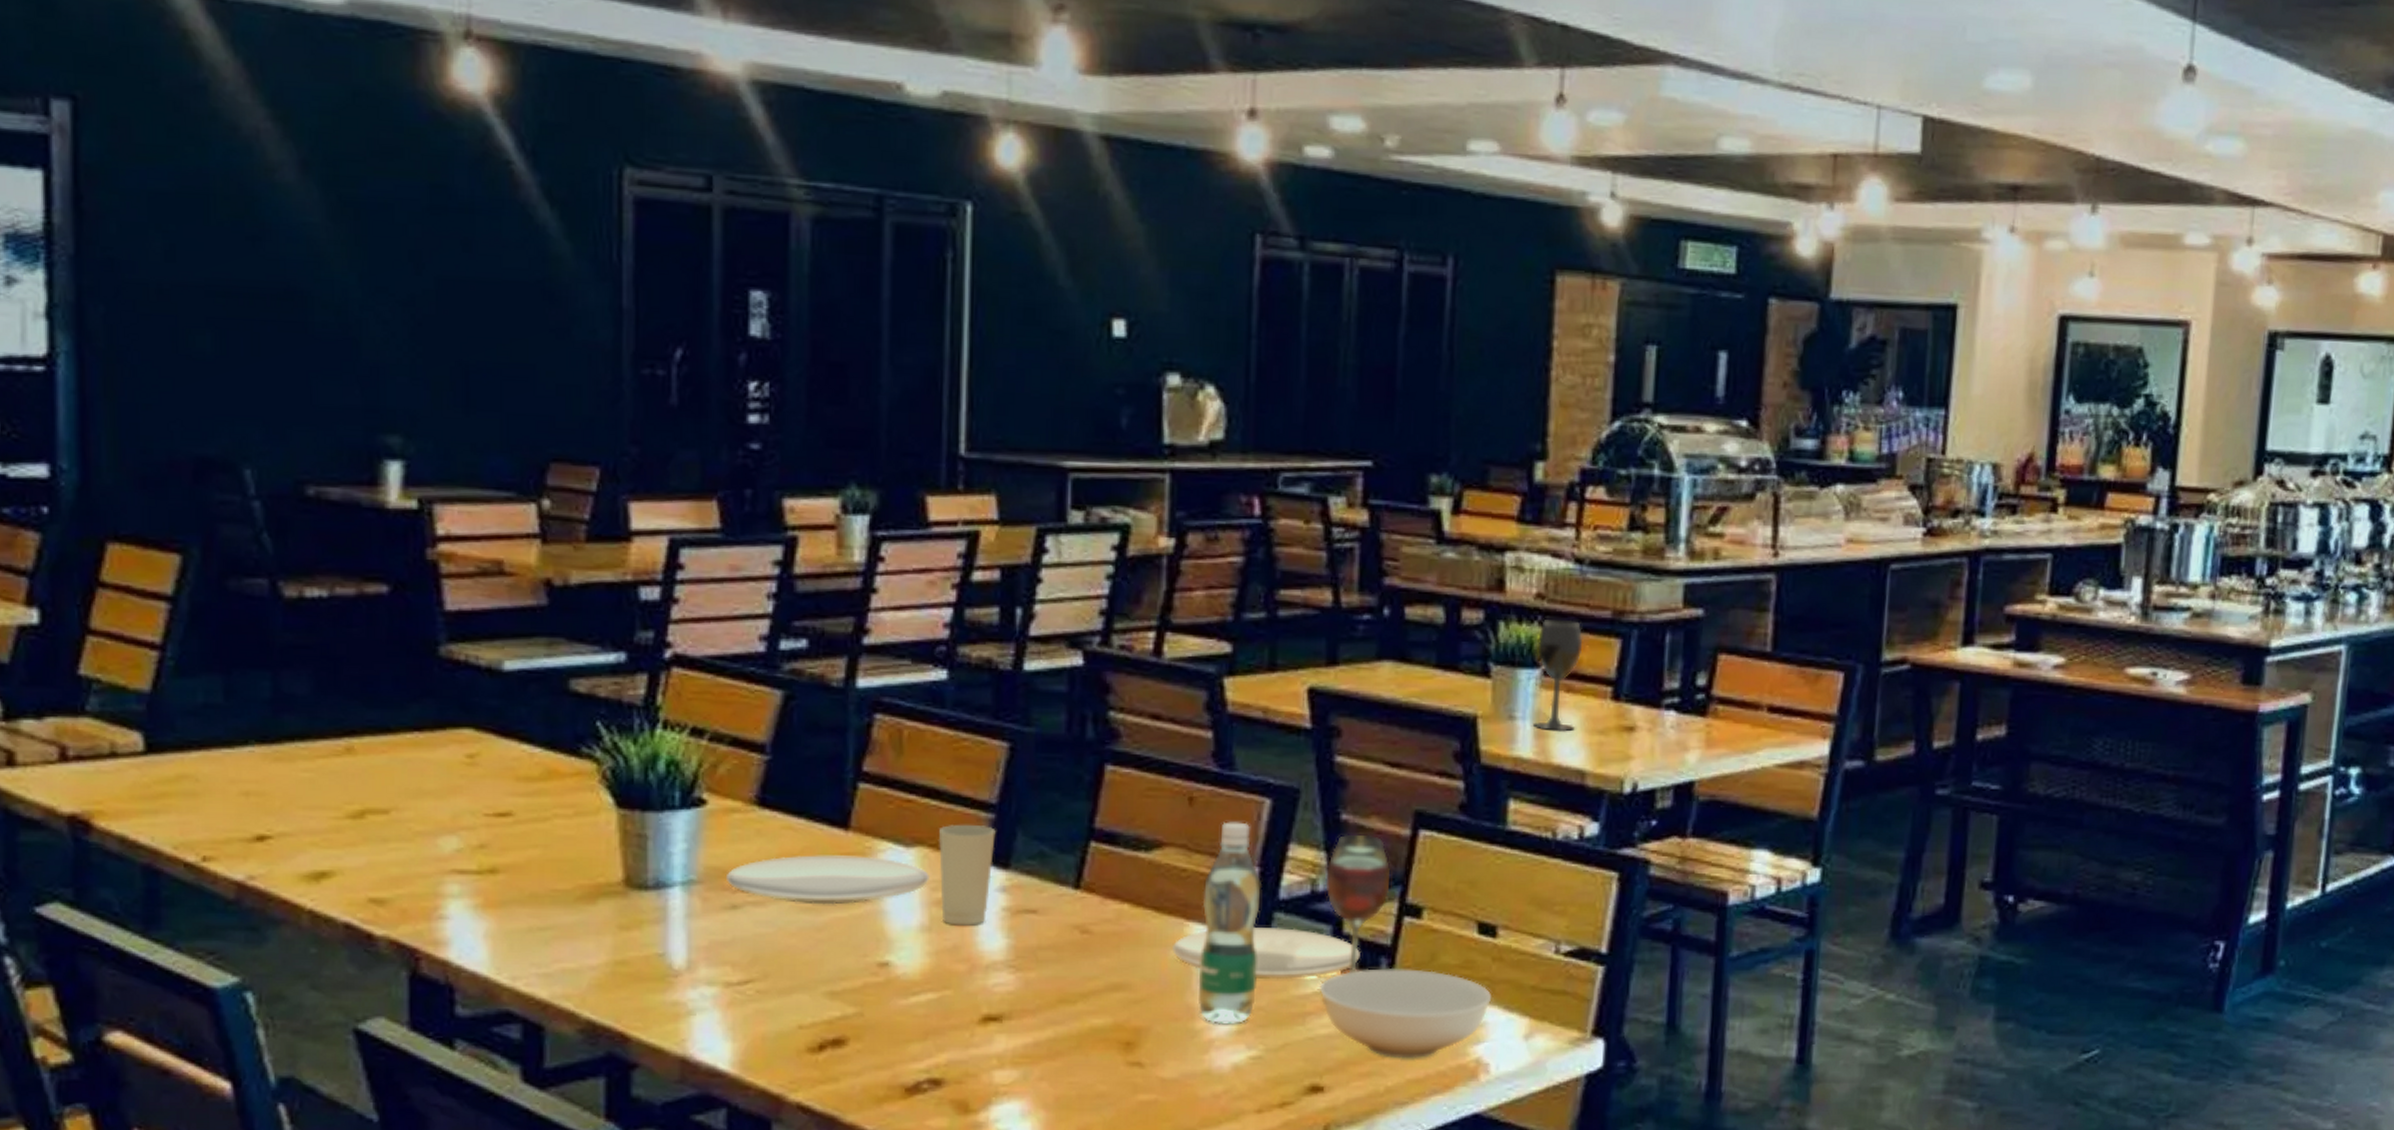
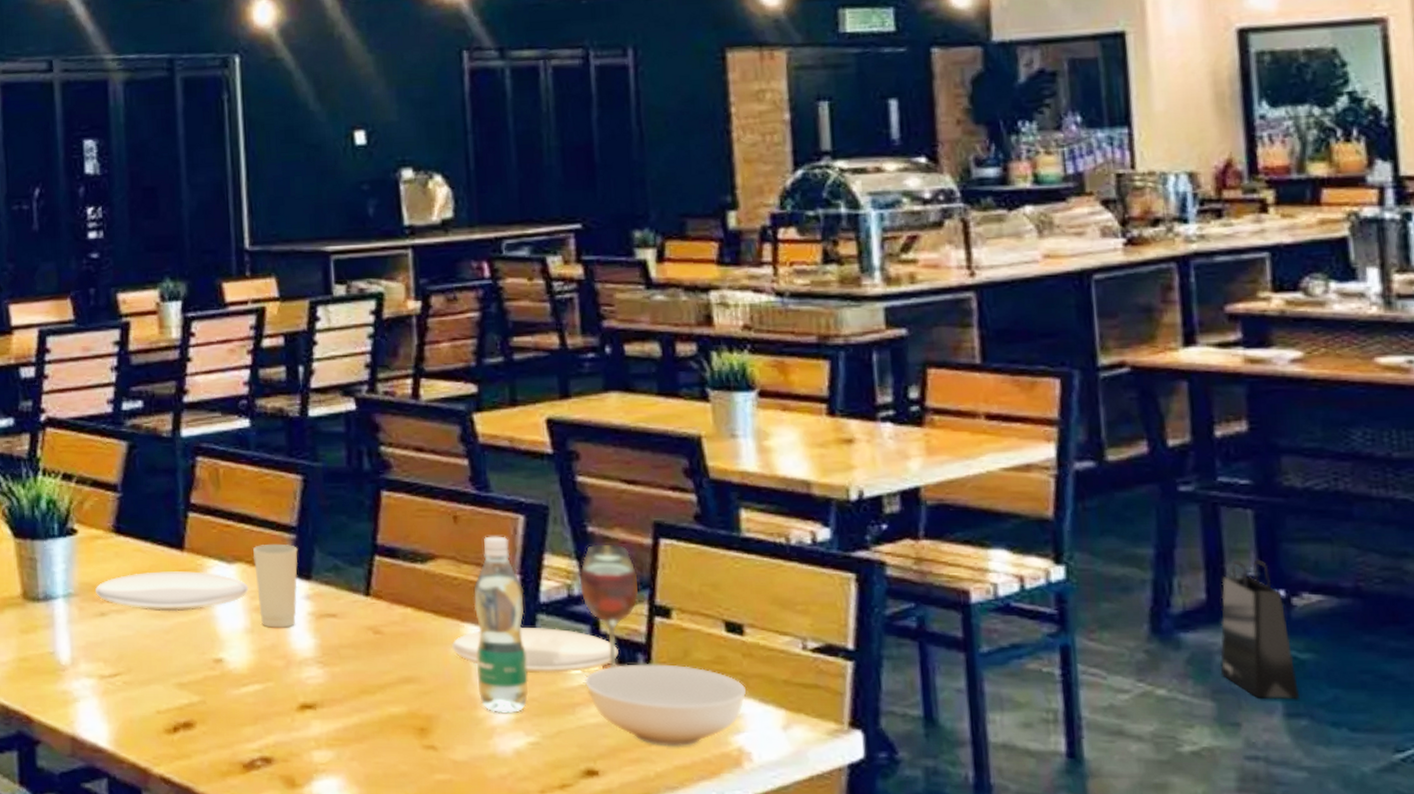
wine glass: present [1534,618,1584,732] -> none [749,346,795,447]
shopping bag: none [1945,864,2011,1004] -> present [1220,559,1299,700]

